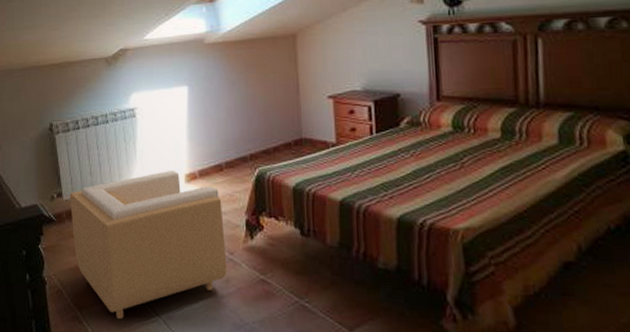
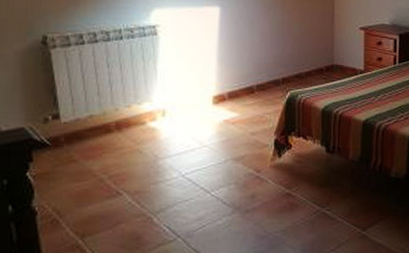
armchair: present [69,170,227,319] -> none [69,91,254,242]

